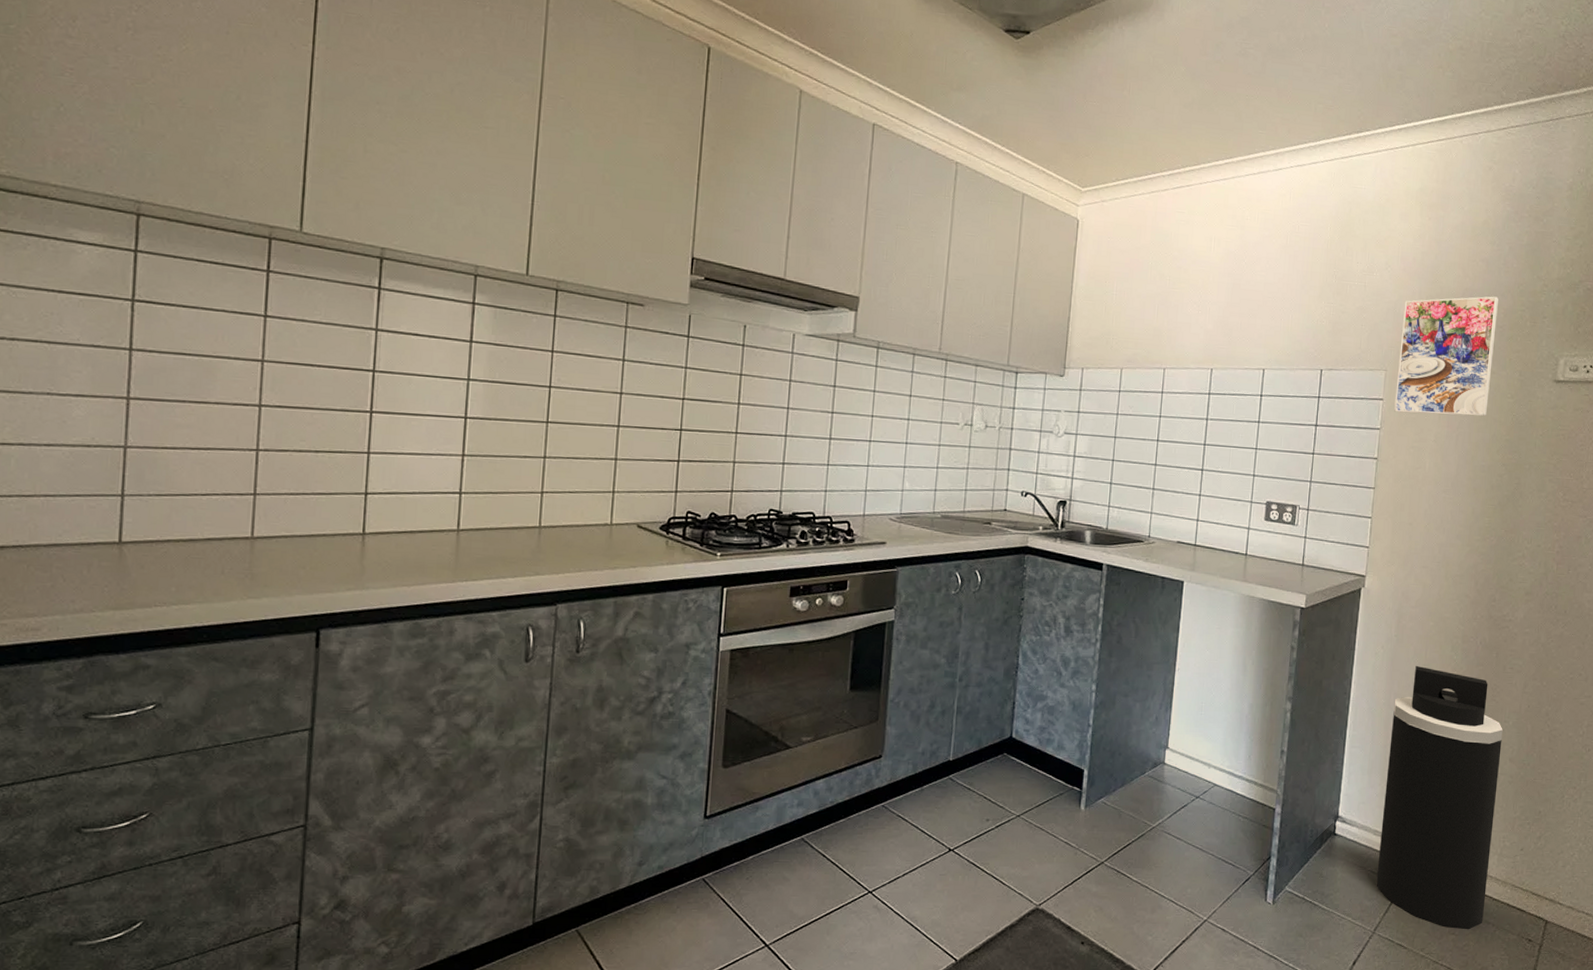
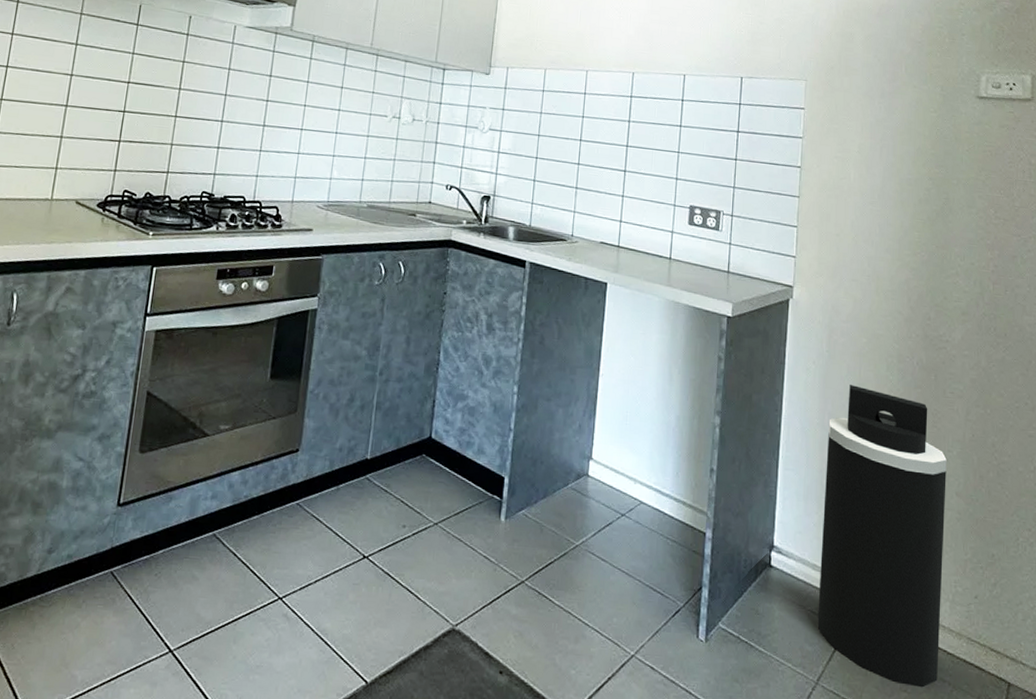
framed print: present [1394,296,1498,417] -> none [816,12,915,130]

